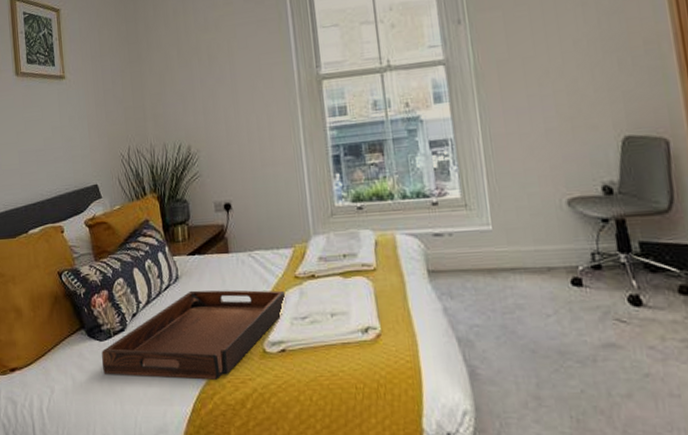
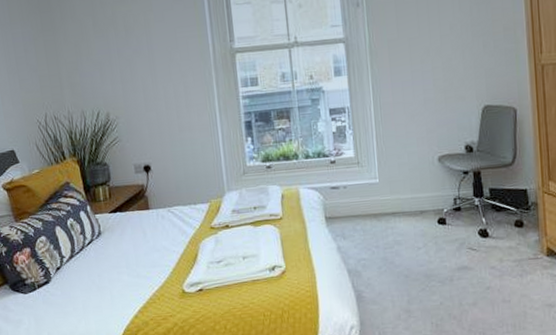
serving tray: present [102,290,287,380] -> none [27,240,203,323]

